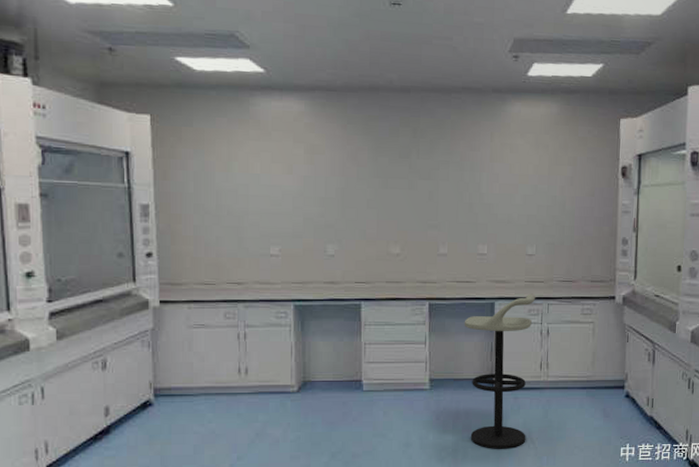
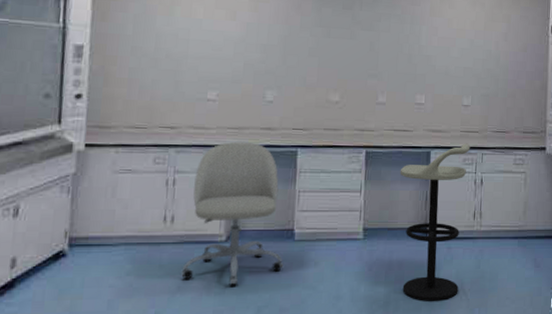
office chair: none [258,295,354,434] -> present [181,141,284,286]

